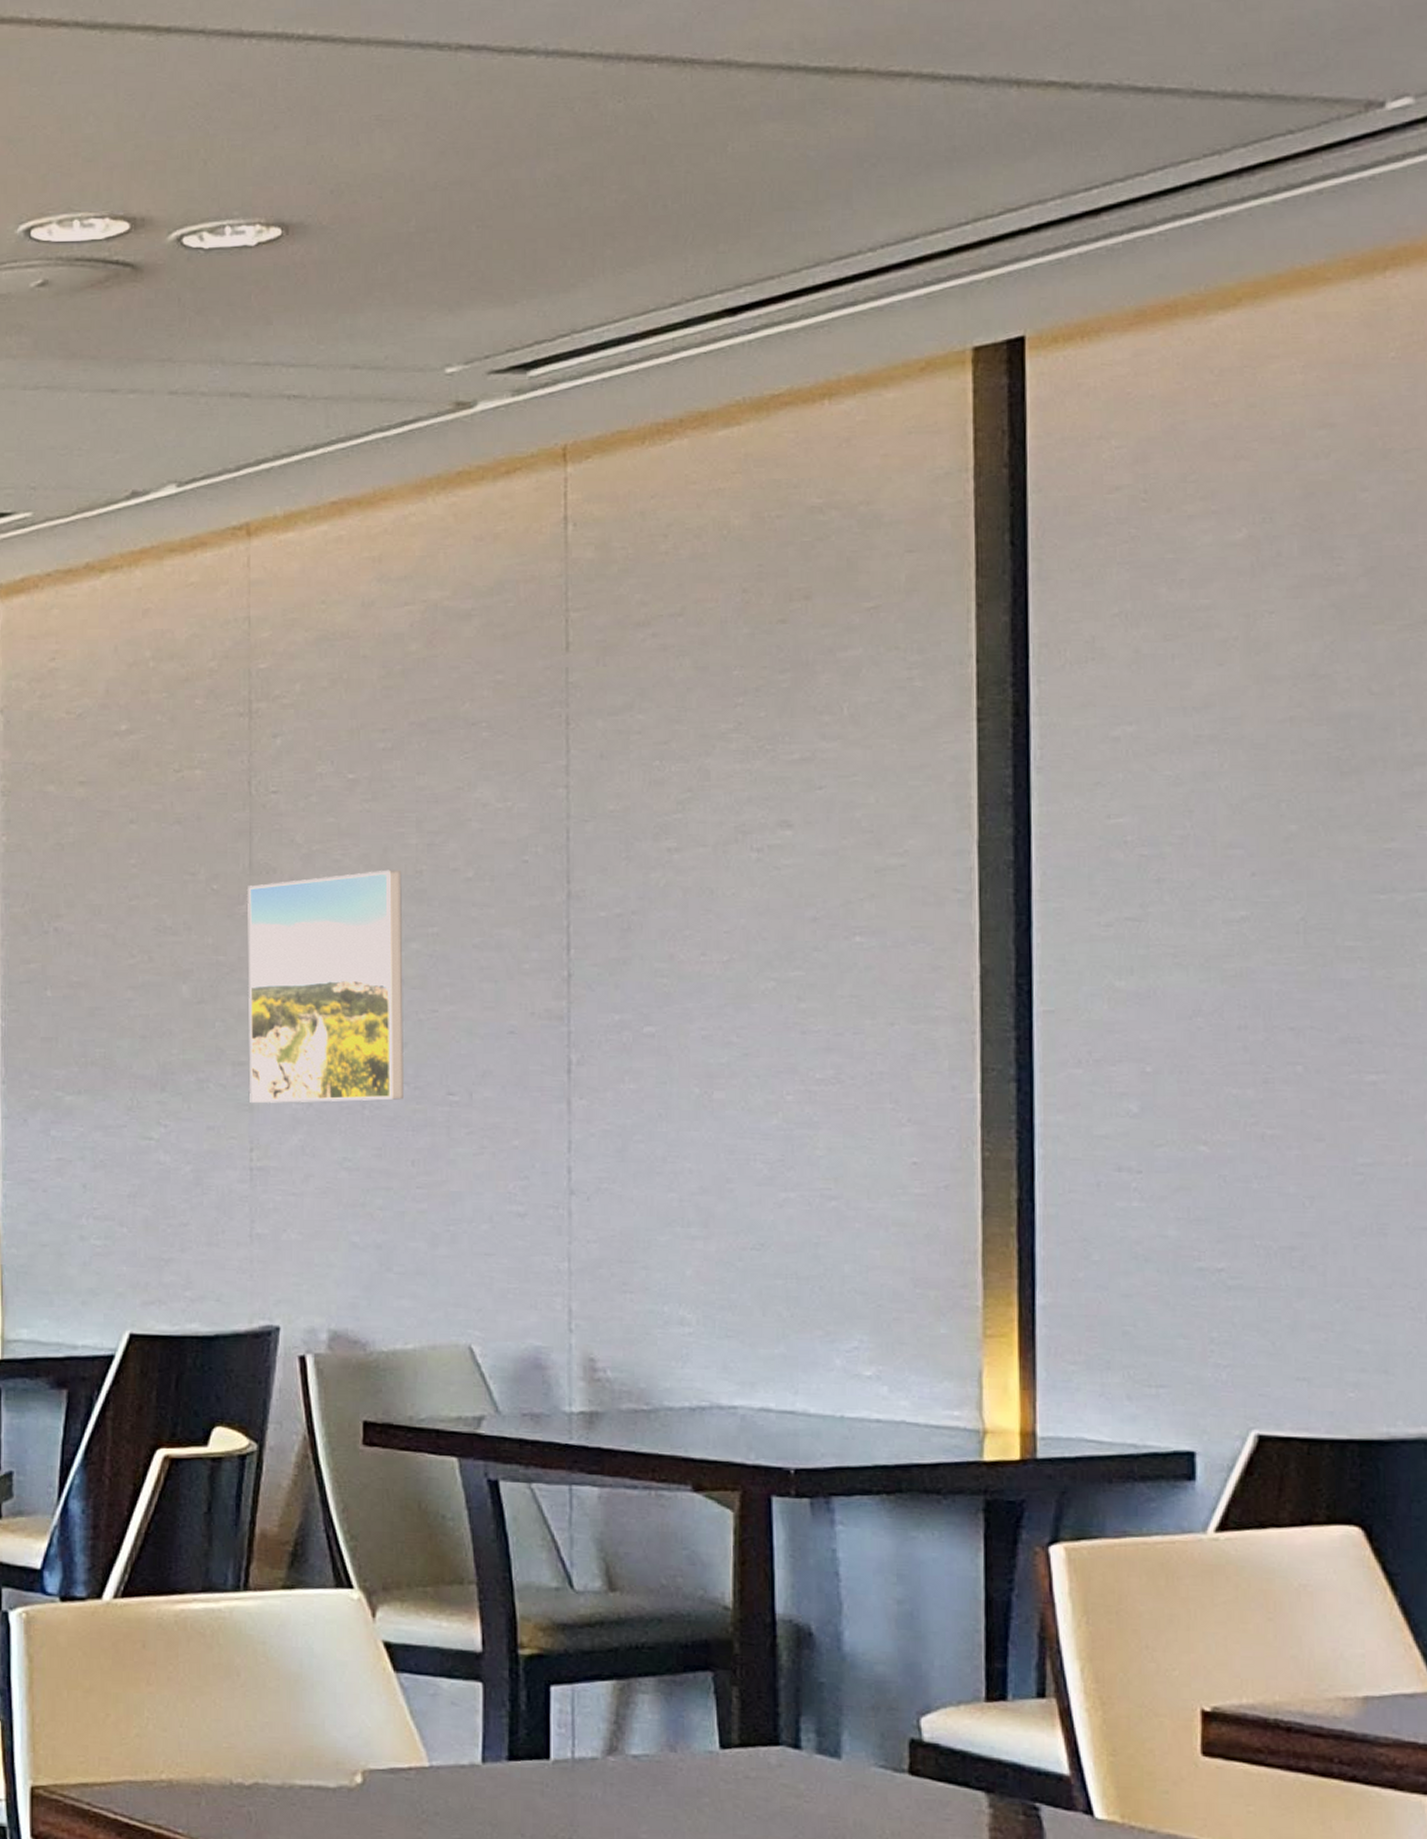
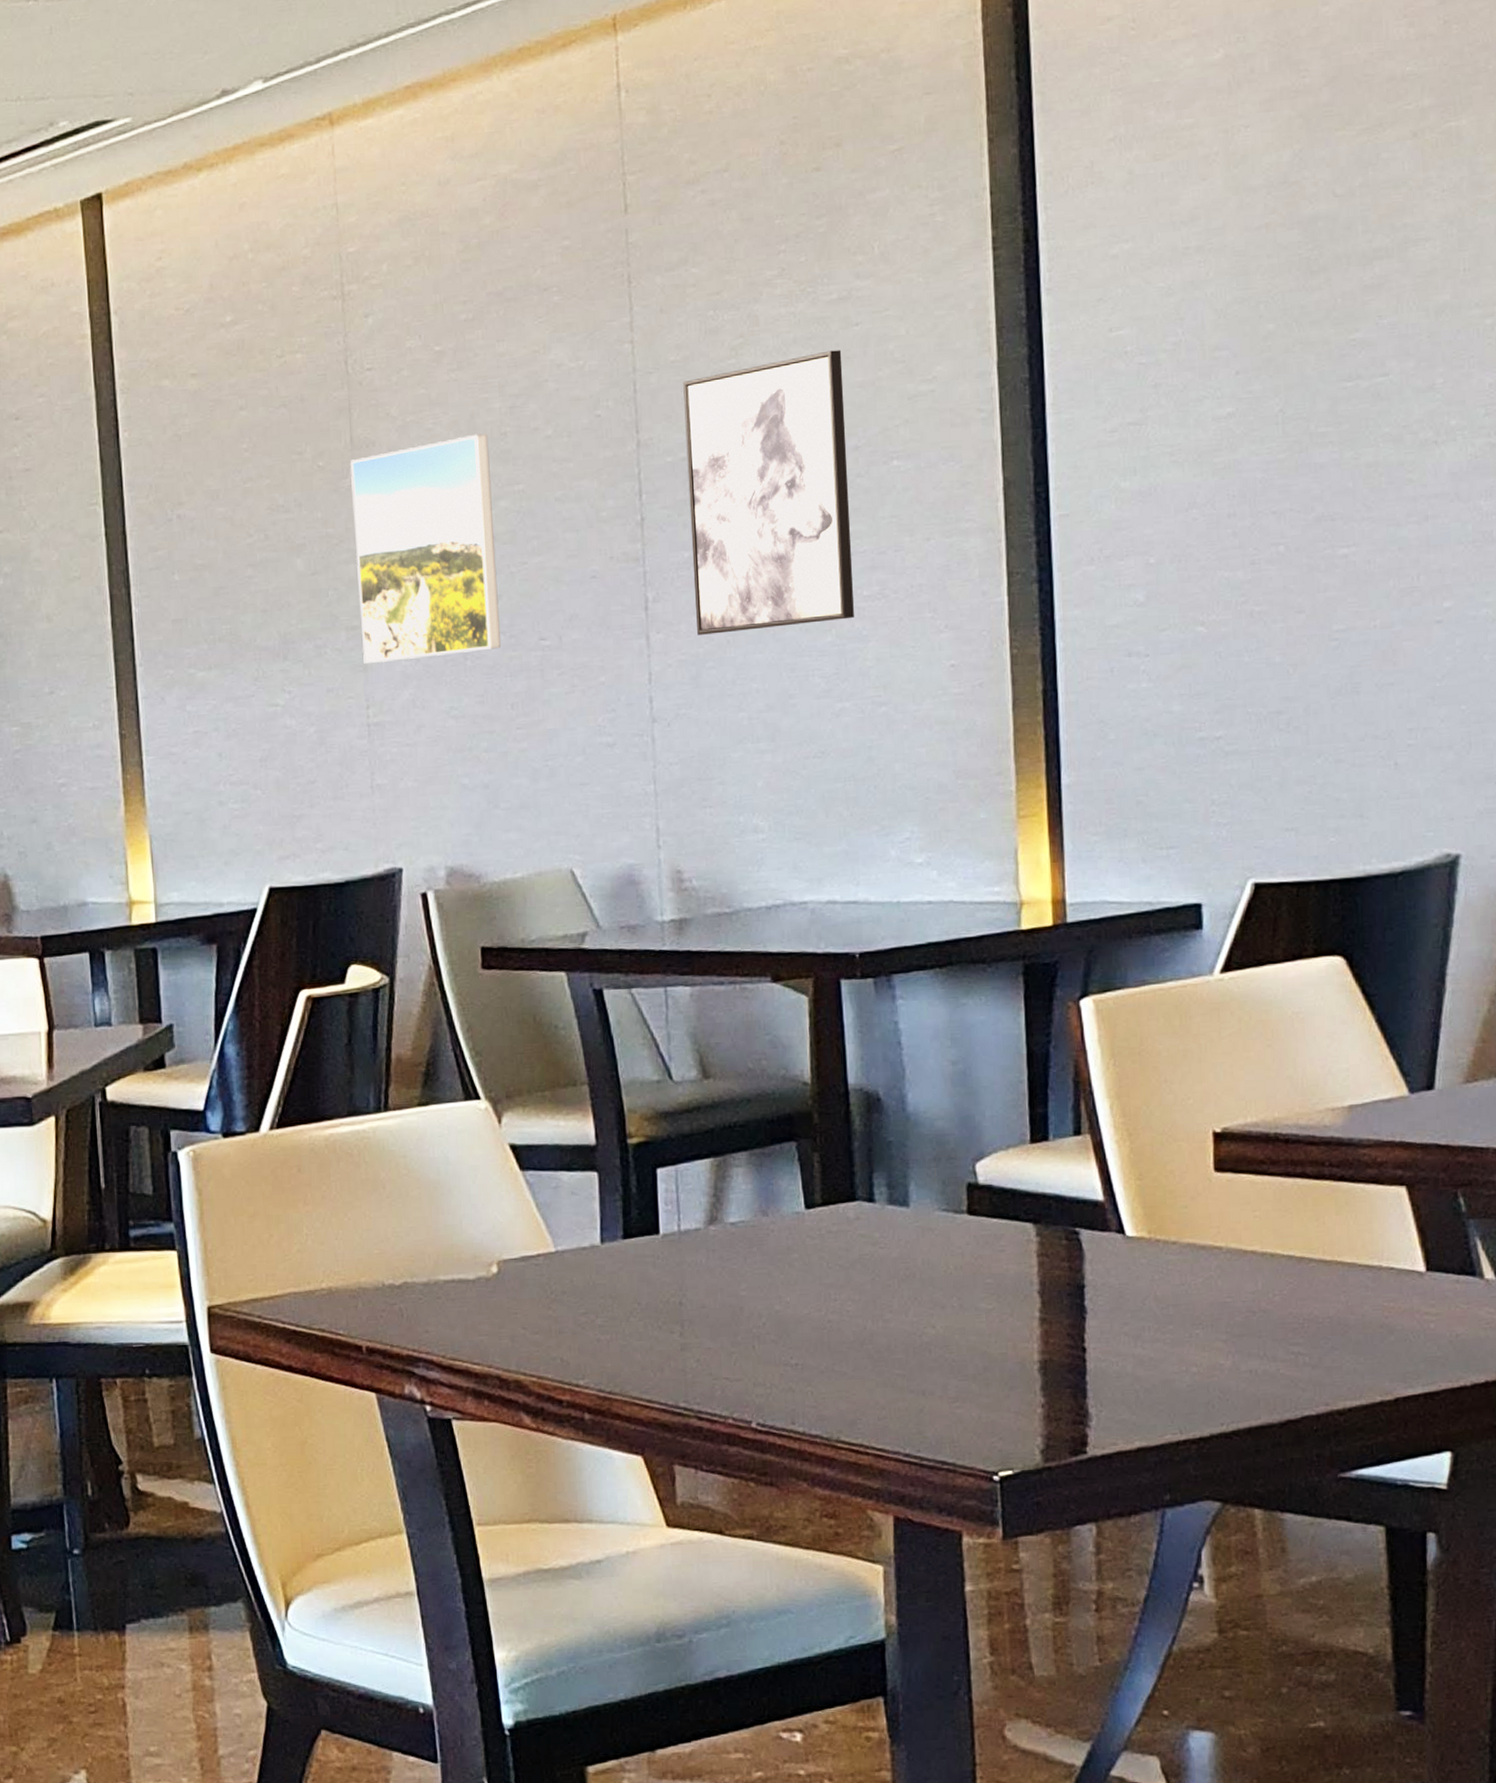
wall art: none [622,813,805,1106] -> present [683,350,854,635]

